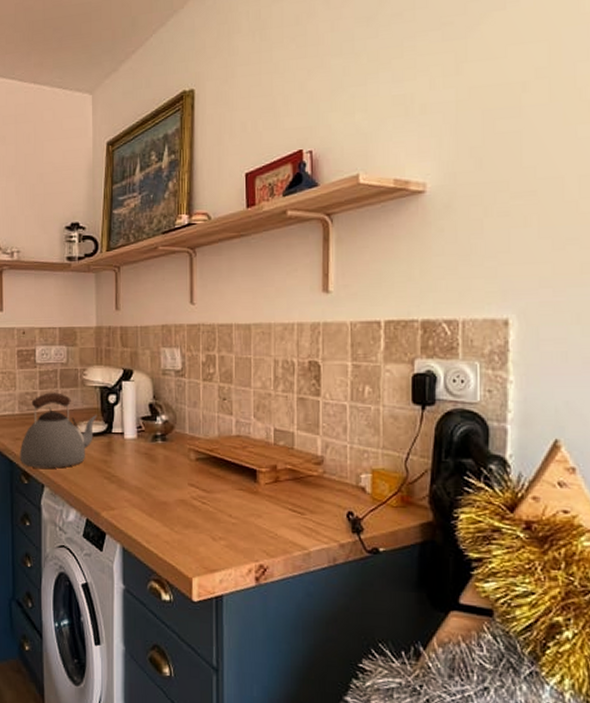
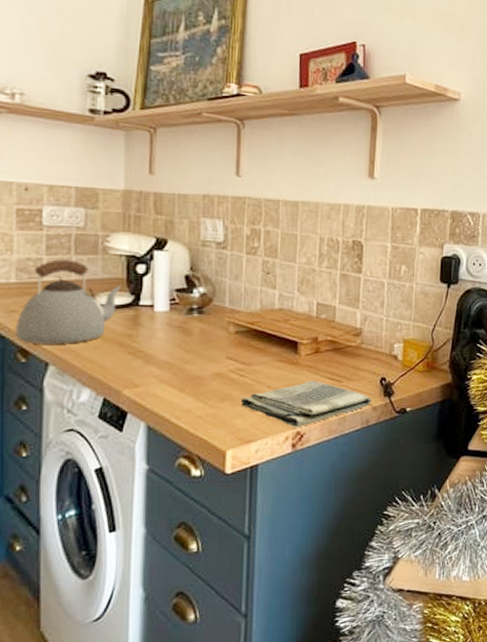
dish towel: none [203,511,338,561] -> present [240,381,371,428]

